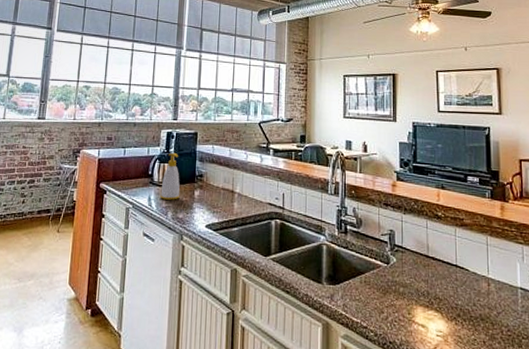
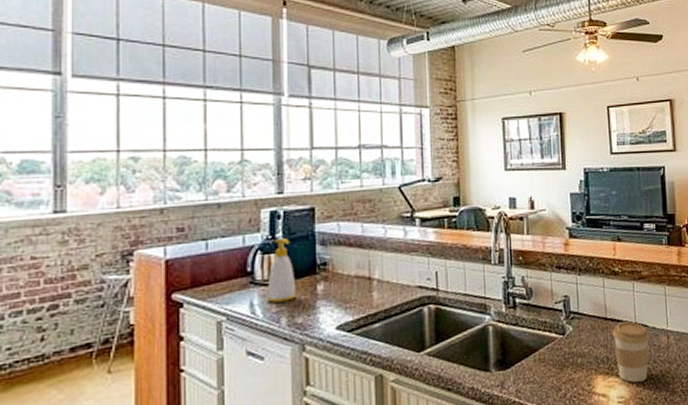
coffee cup: none [433,261,470,321] -> present [612,321,650,383]

